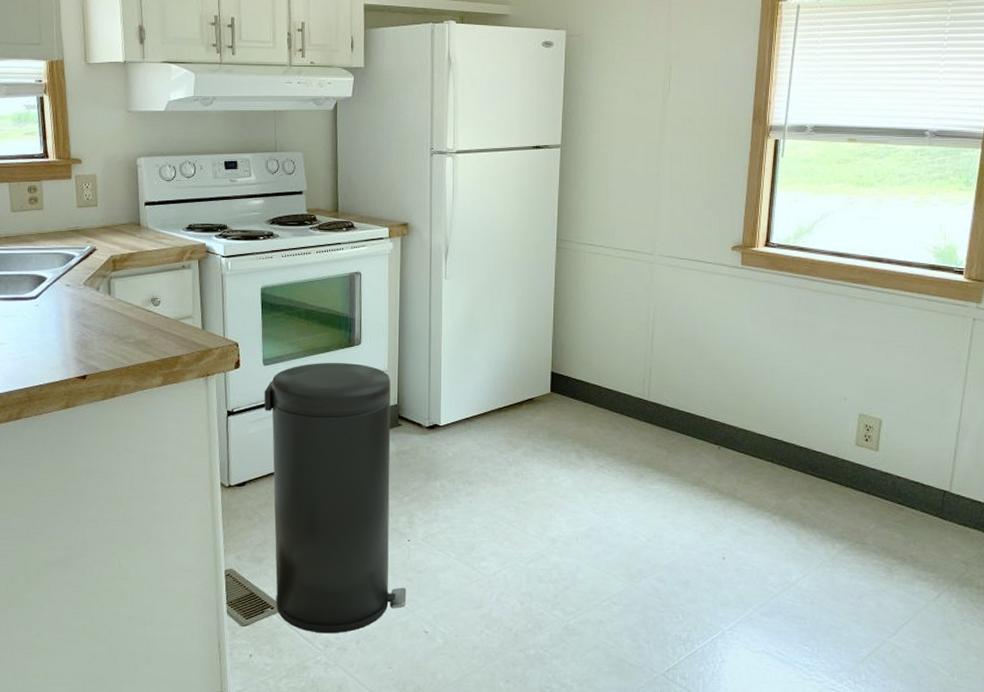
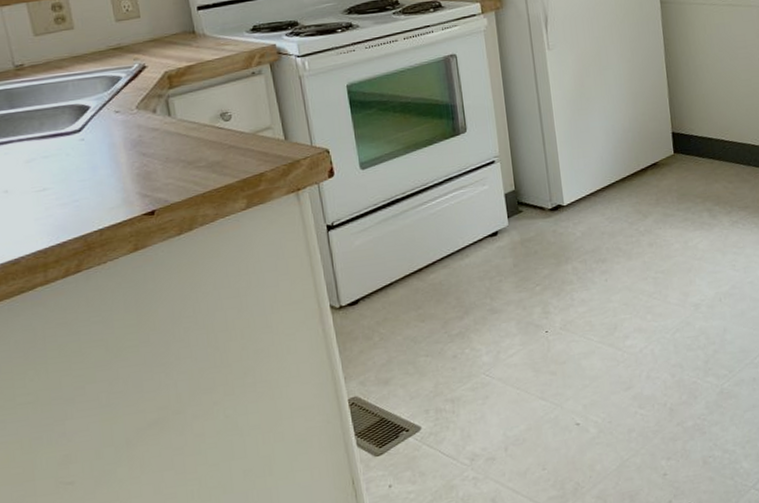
pedal bin: present [264,362,407,634] -> none [365,152,552,448]

